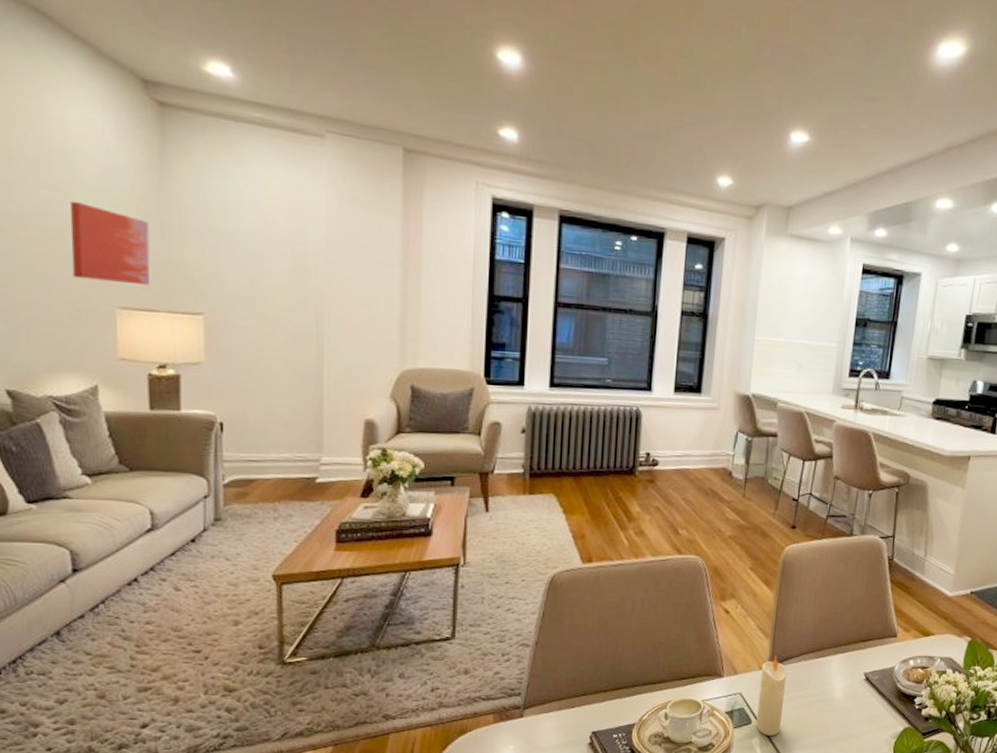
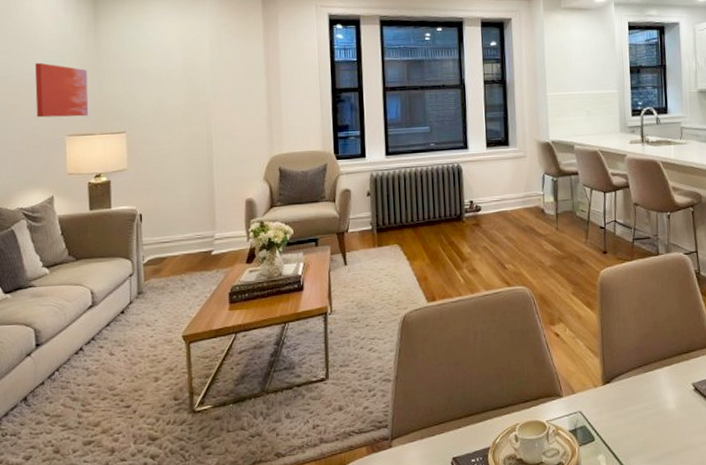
candle: present [756,655,787,737] -> none [596,373,623,452]

